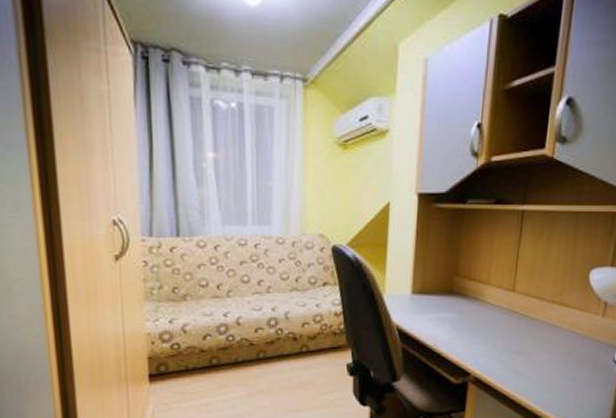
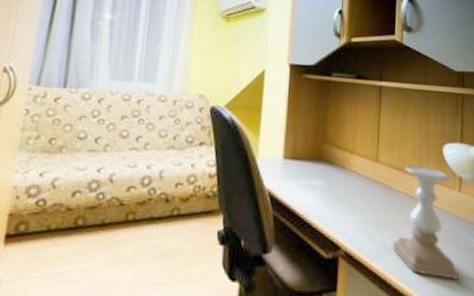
candle holder: none [524,291,595,399] -> present [392,164,460,281]

